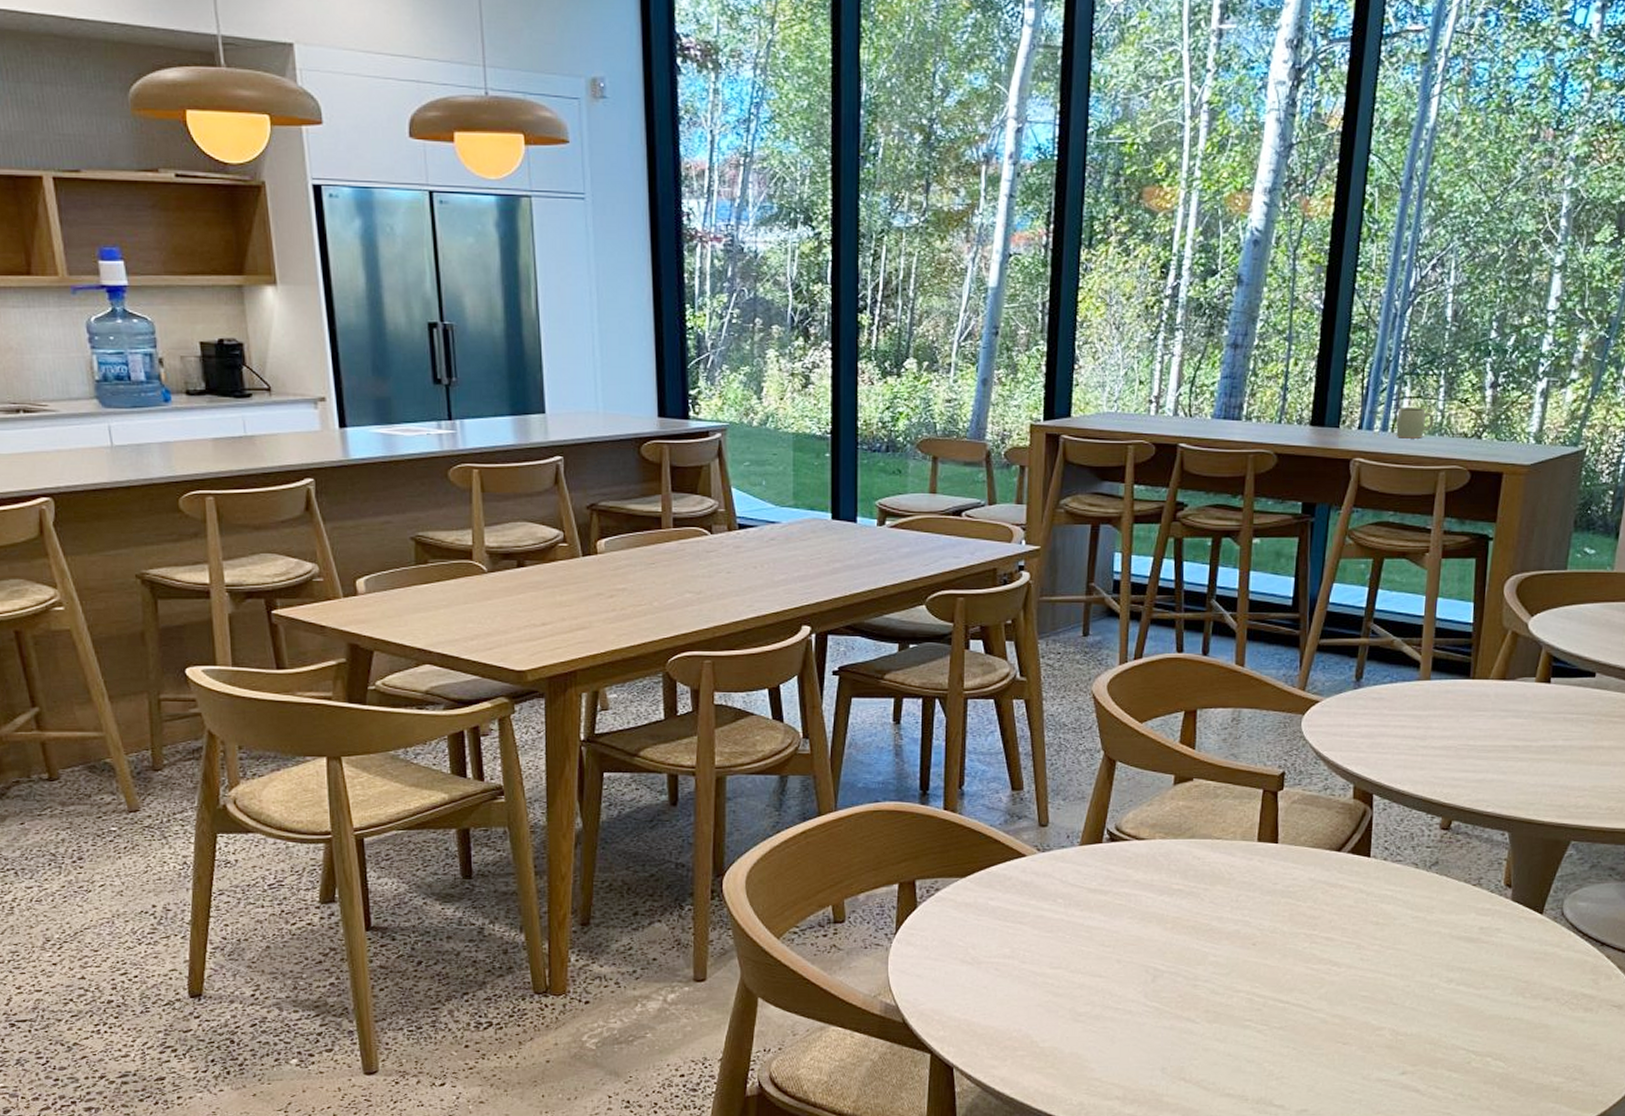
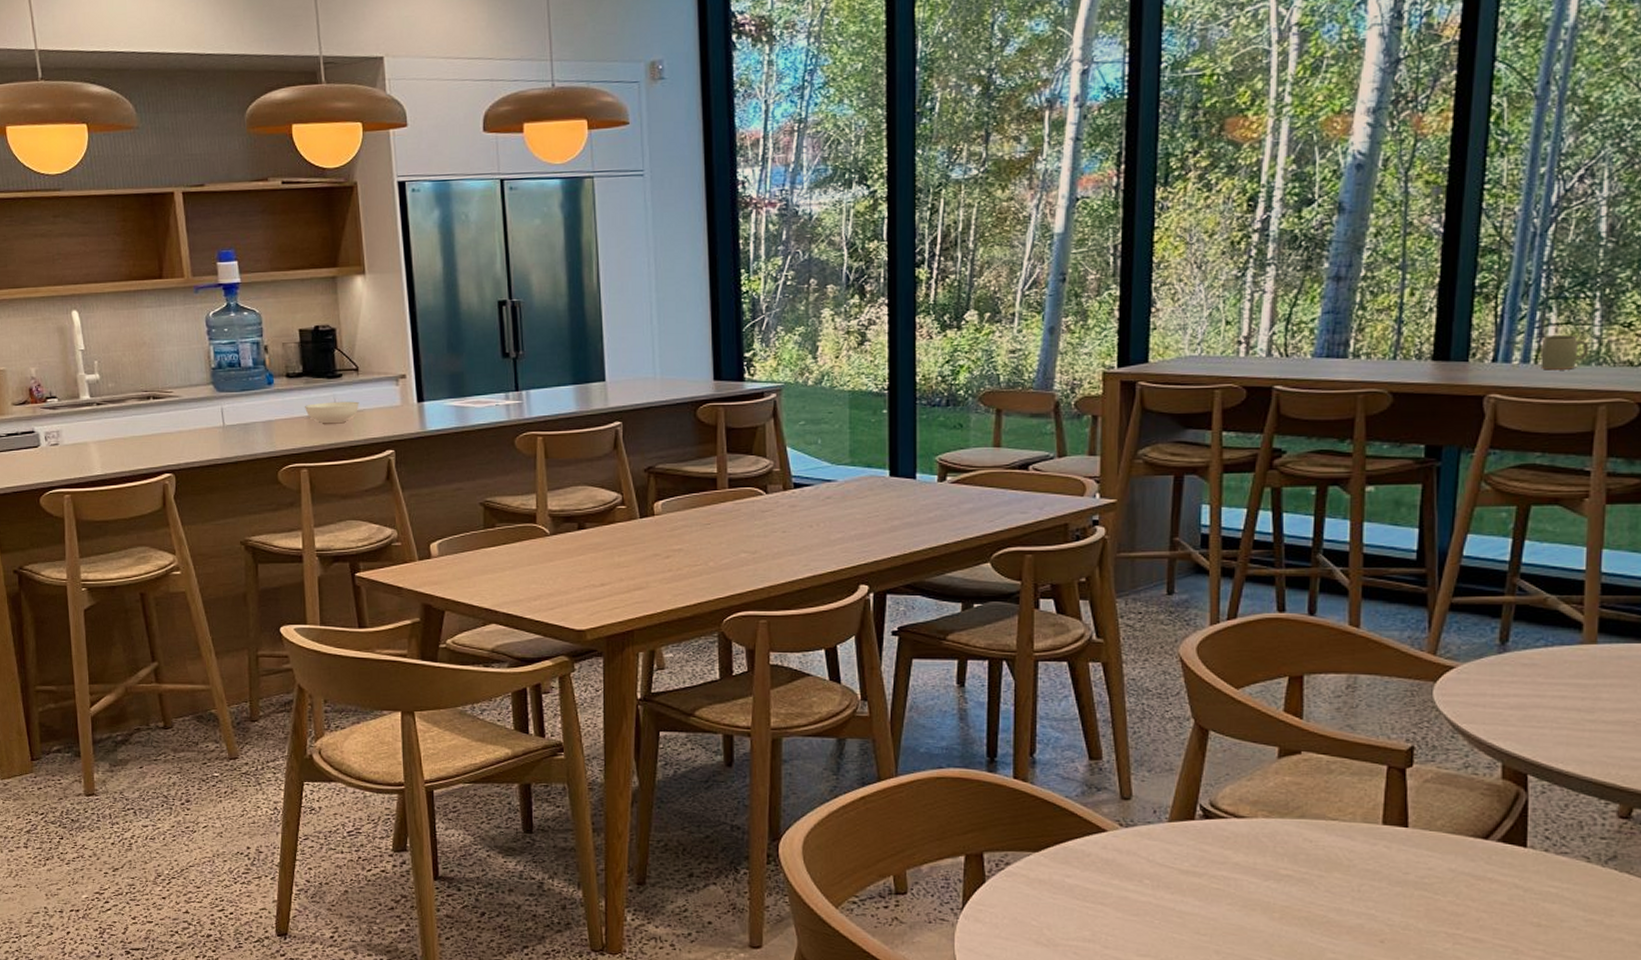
bowl: none [207,423,273,448] -> present [304,401,359,424]

